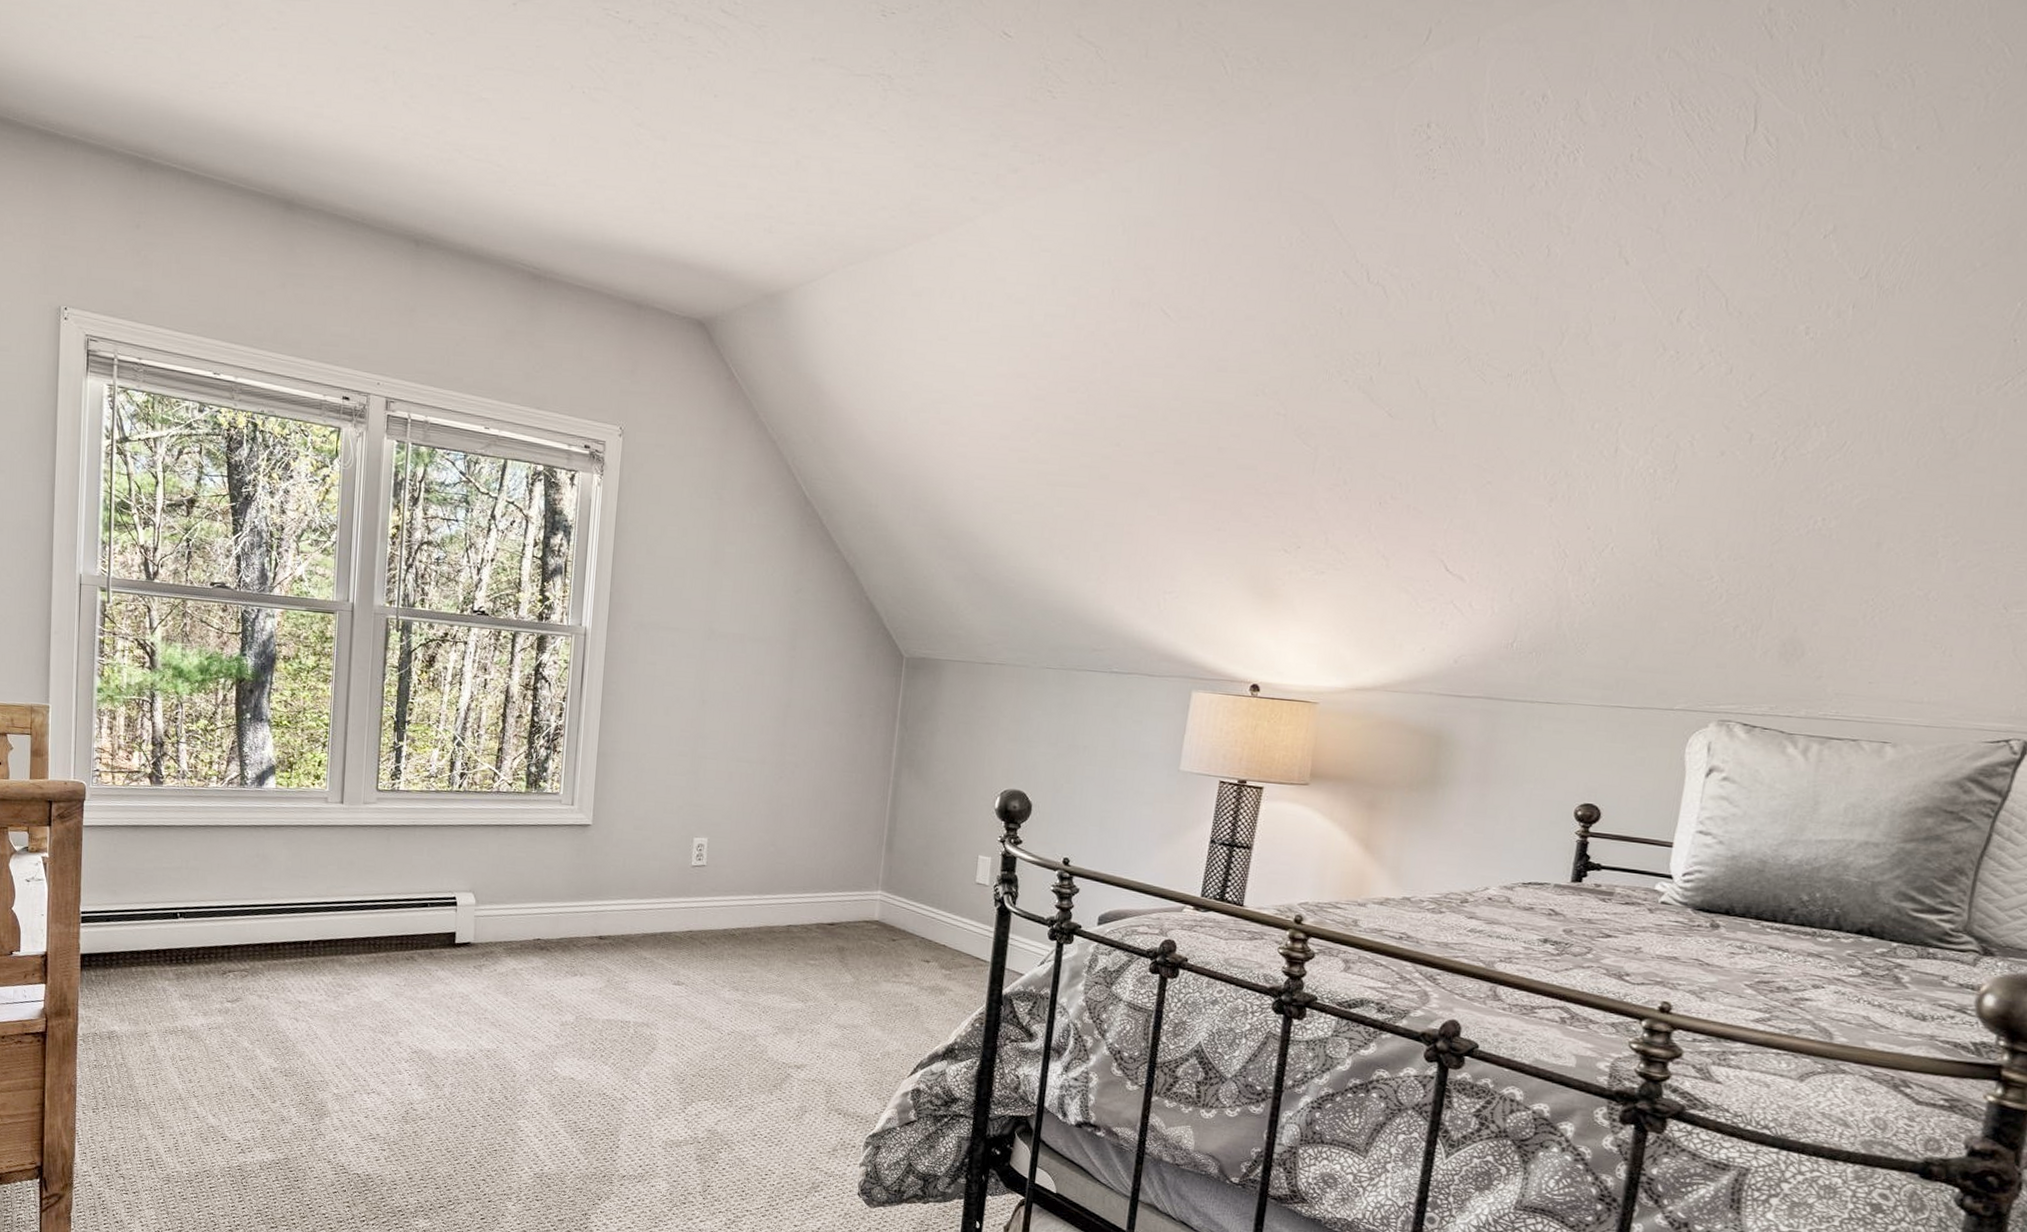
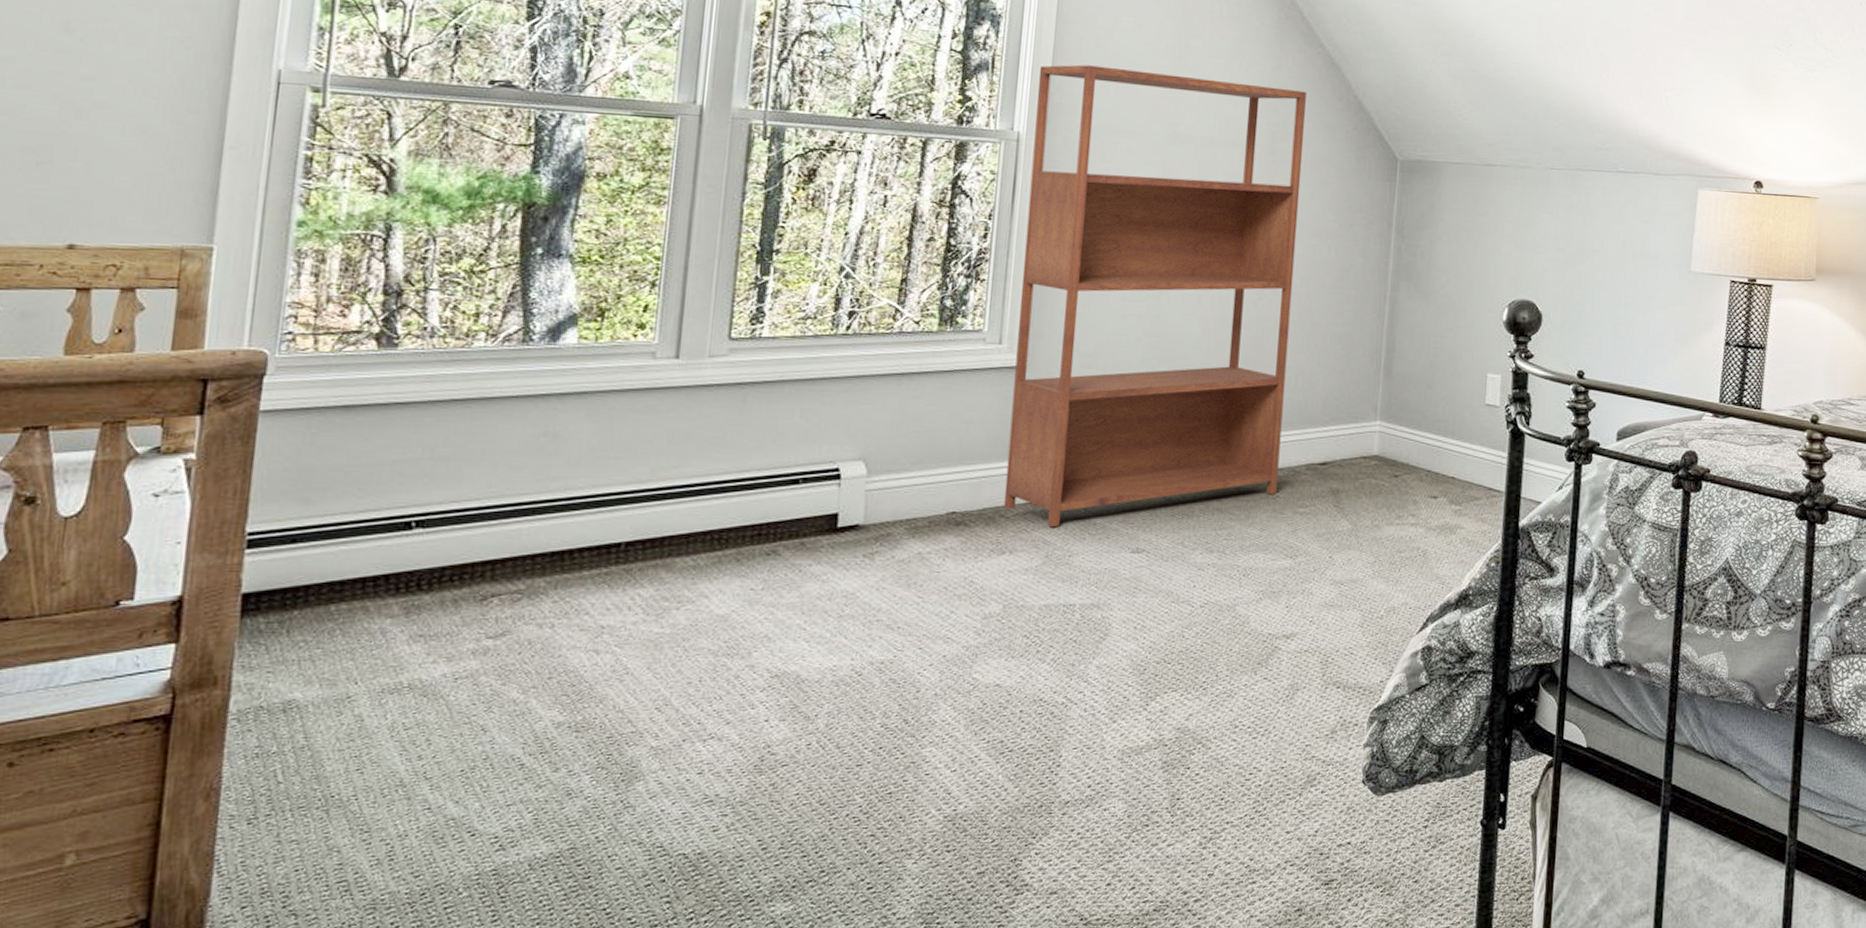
bookshelf: none [575,569,824,959] -> present [1003,64,1306,528]

